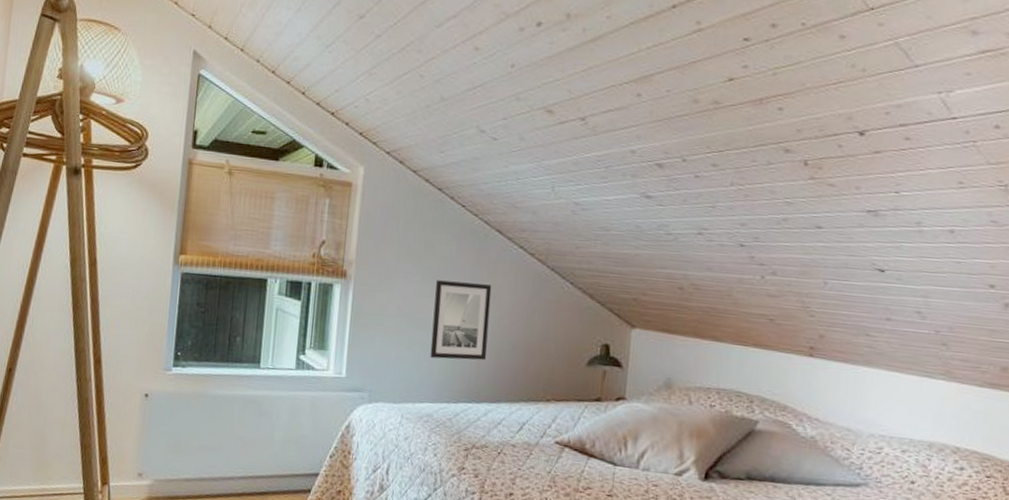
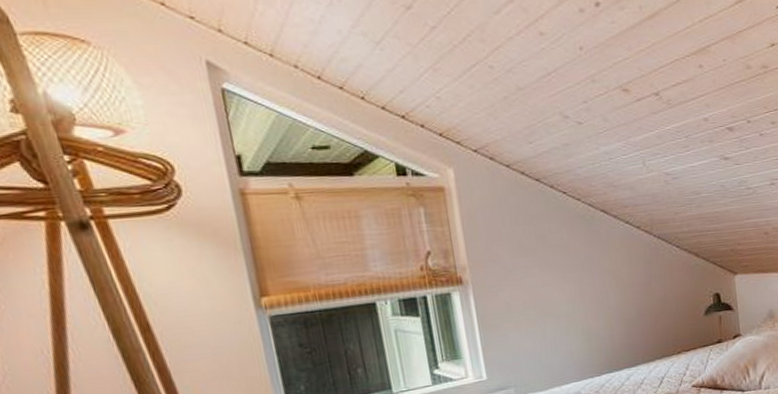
wall art: present [430,280,492,361] -> none [554,262,618,341]

